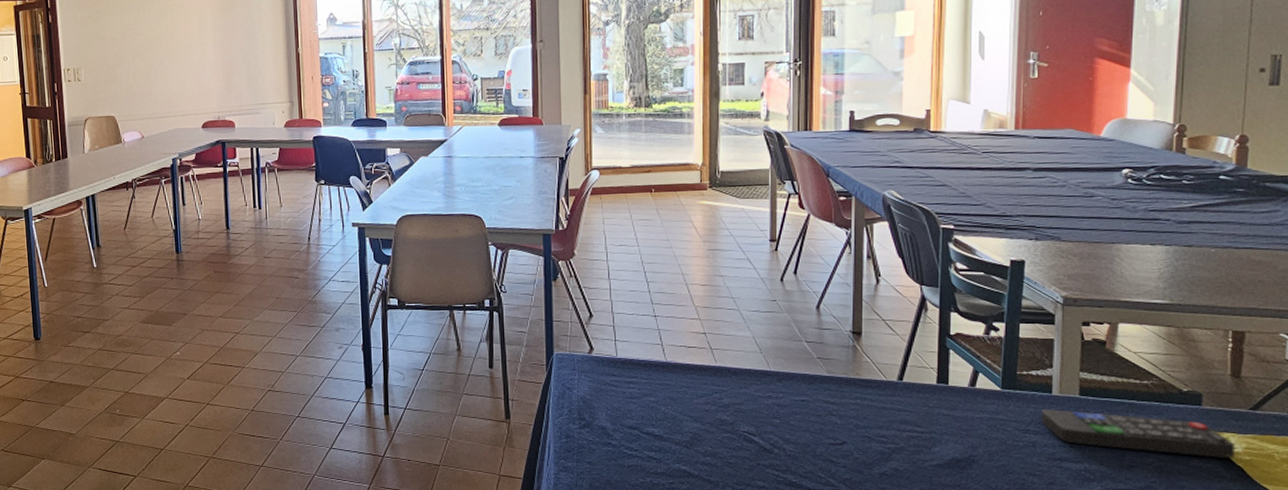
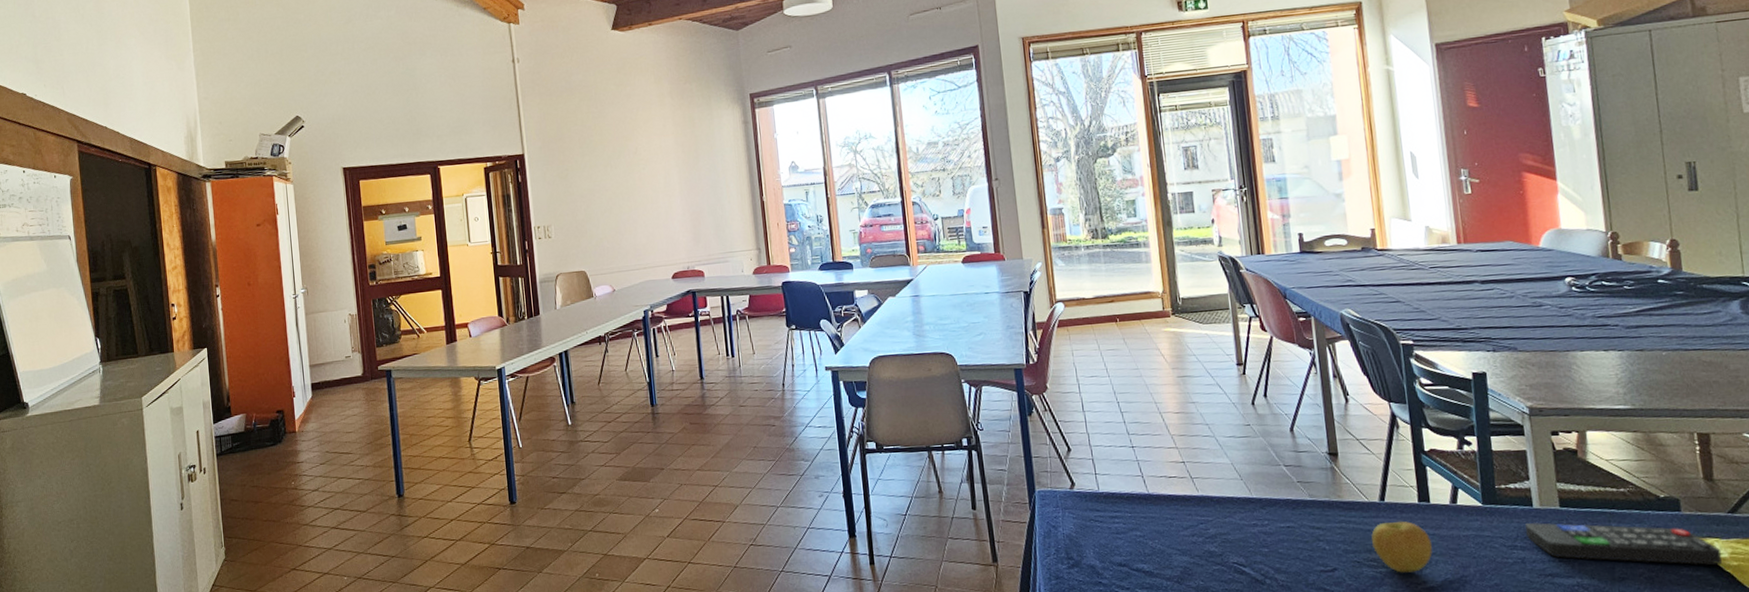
apple: none [885,400,945,450] -> present [1371,521,1433,573]

